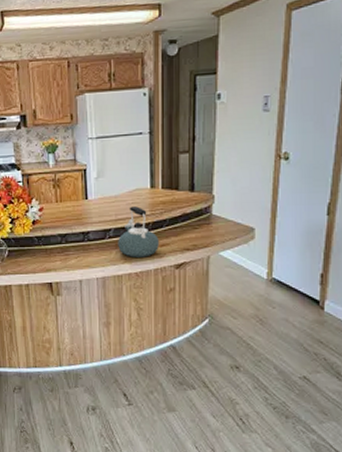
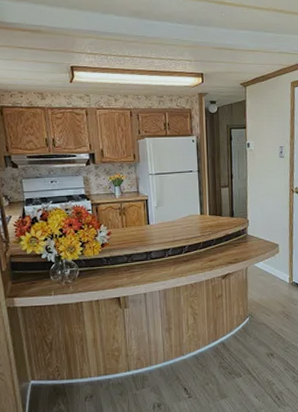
kettle: present [118,206,159,257] -> none [175,230,209,272]

